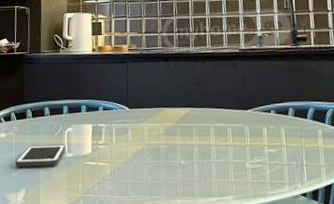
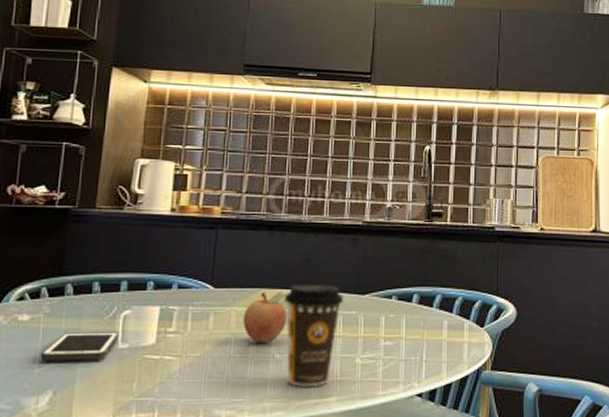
fruit: none [153,109,187,152] -> present [243,291,288,344]
coffee cup: none [183,103,231,188] -> present [284,285,344,388]

